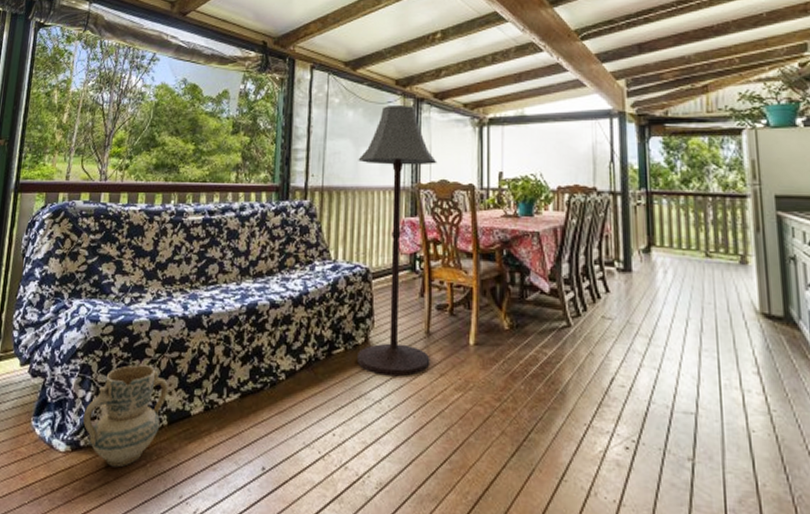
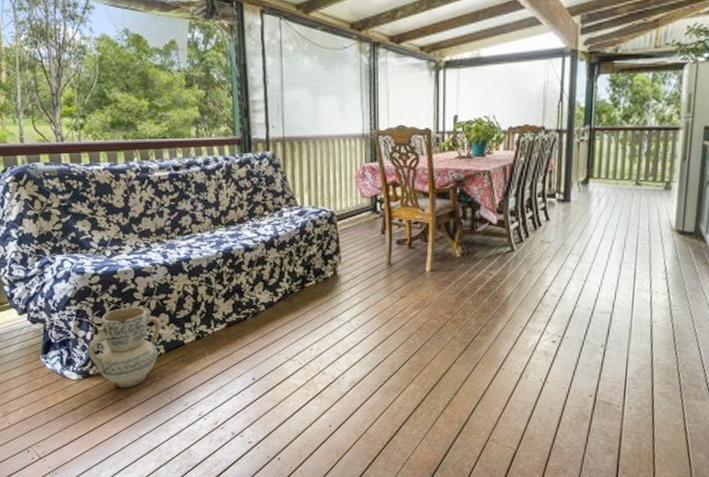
floor lamp: present [358,104,437,377] -> none [317,50,395,301]

